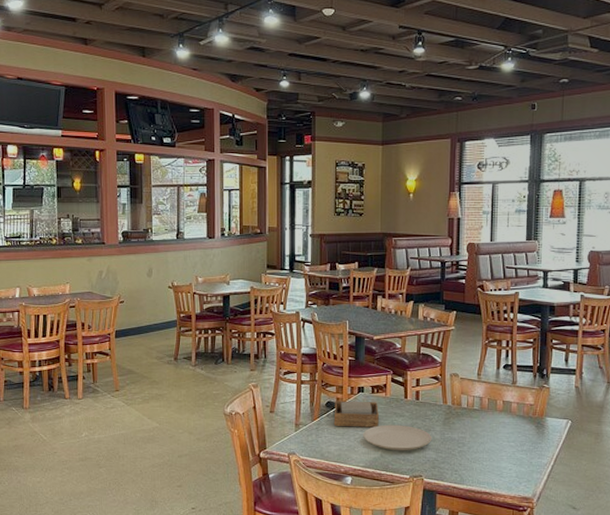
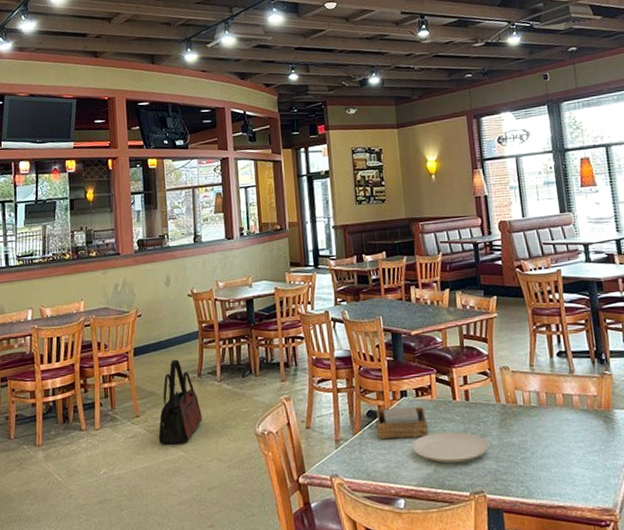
duffel bag: none [135,343,176,417] -> present [158,359,202,445]

